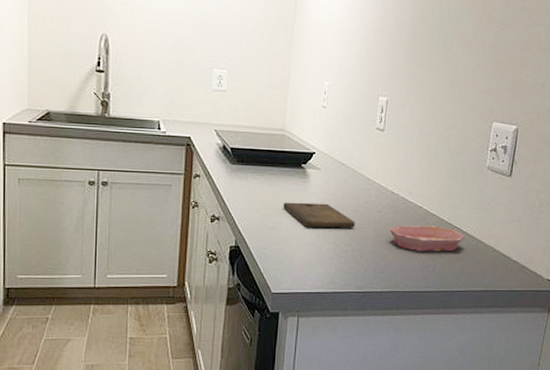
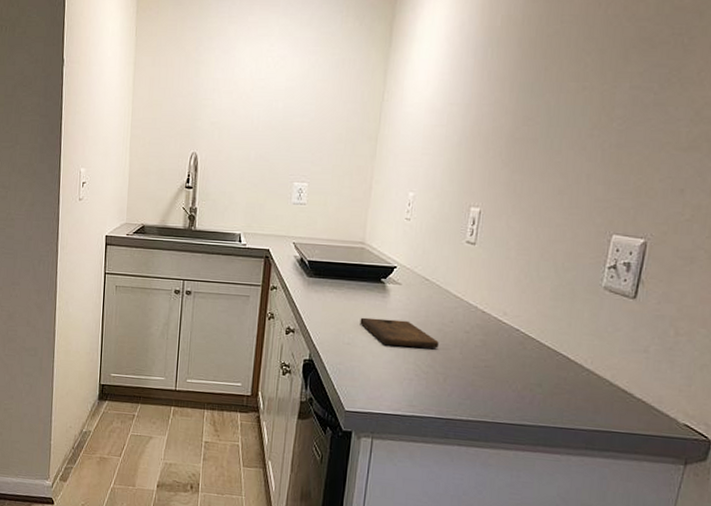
bowl: present [389,225,465,252] -> none [478,347,573,382]

